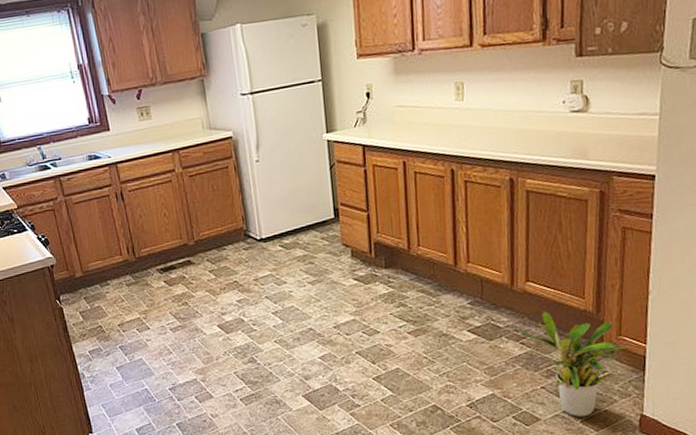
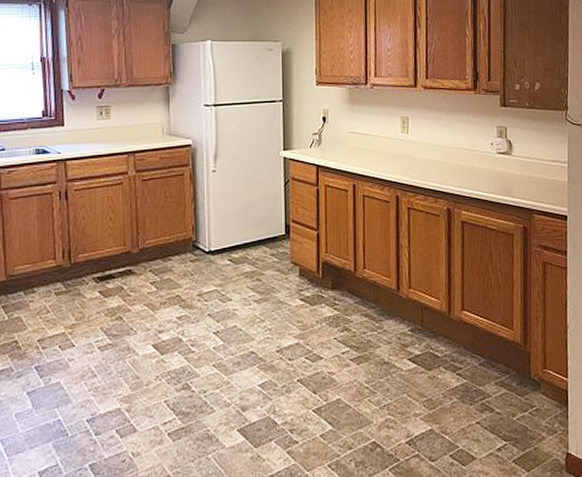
potted plant: present [519,310,630,418] -> none [456,341,554,456]

